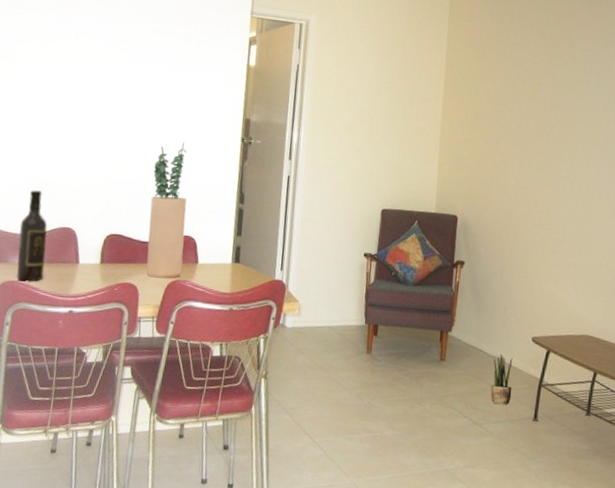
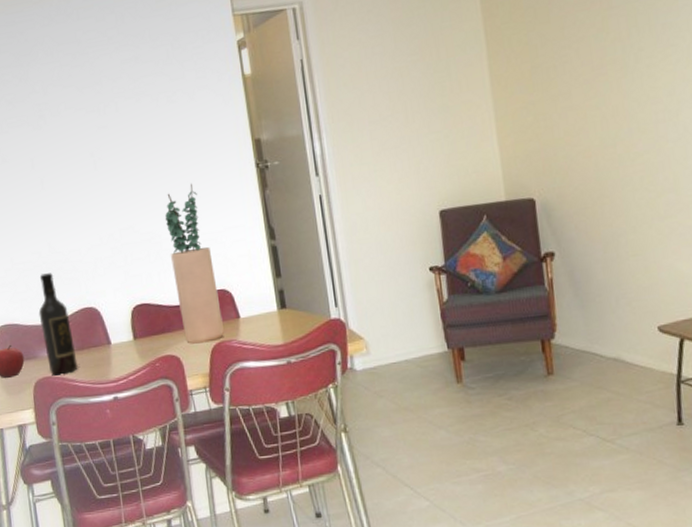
potted plant: present [490,354,513,404] -> none [614,353,645,413]

